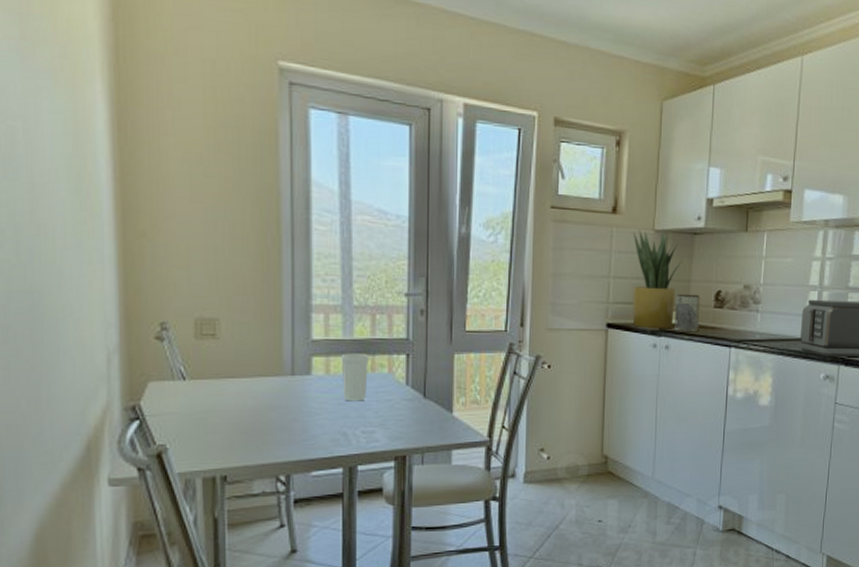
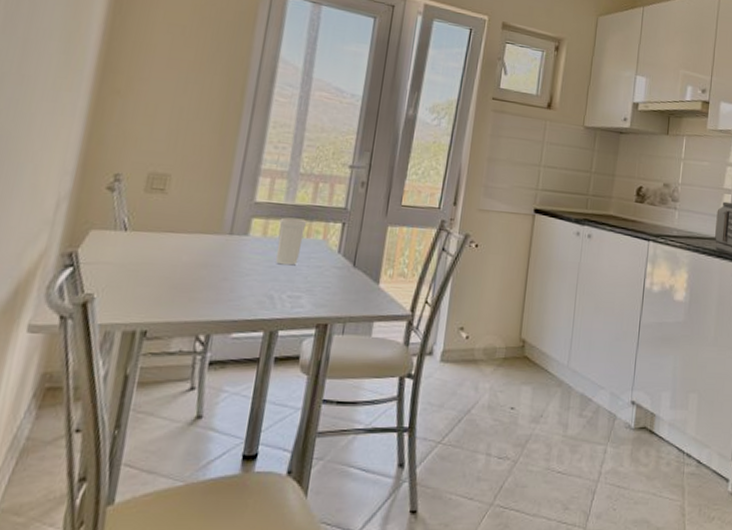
planter: present [632,228,684,329] -> none [558,125,609,219]
jar: present [674,293,701,333] -> none [597,186,623,224]

